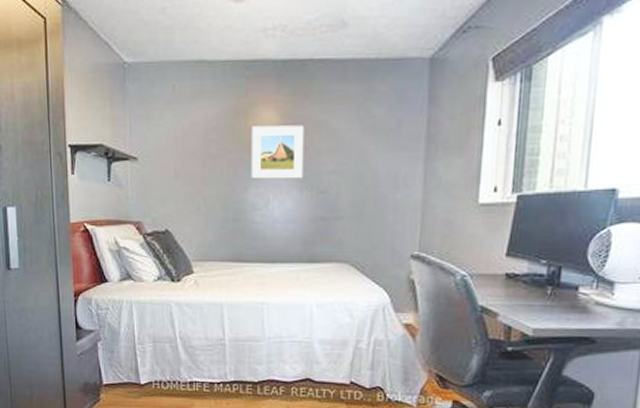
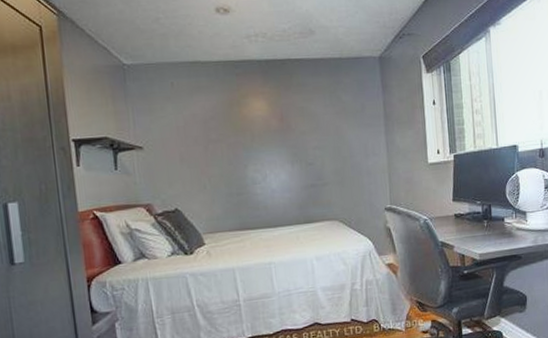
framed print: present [251,125,304,179] -> none [245,111,293,157]

